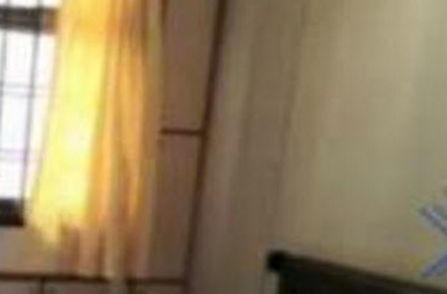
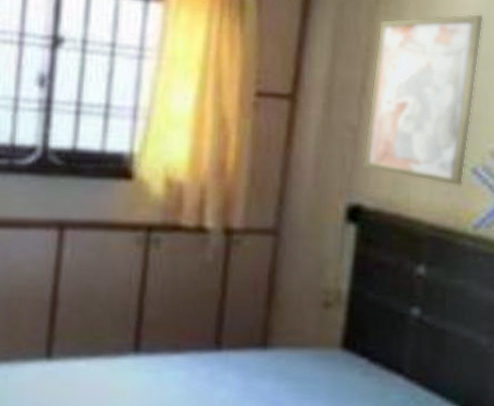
wall art: none [286,29,435,230] -> present [363,13,483,187]

